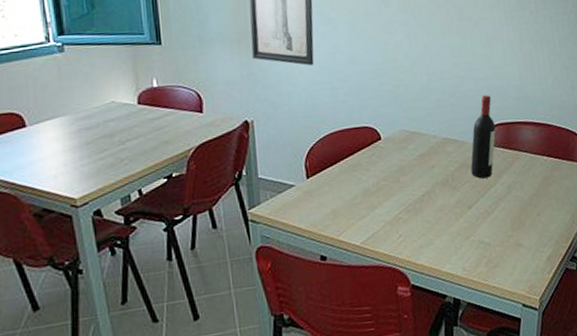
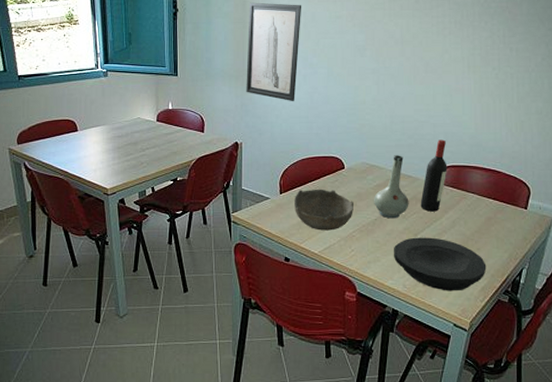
bowl: none [325,166,397,217] -> present [294,189,355,231]
vase: none [418,117,459,193] -> present [374,155,409,219]
plate: none [447,207,550,268] -> present [394,237,487,291]

